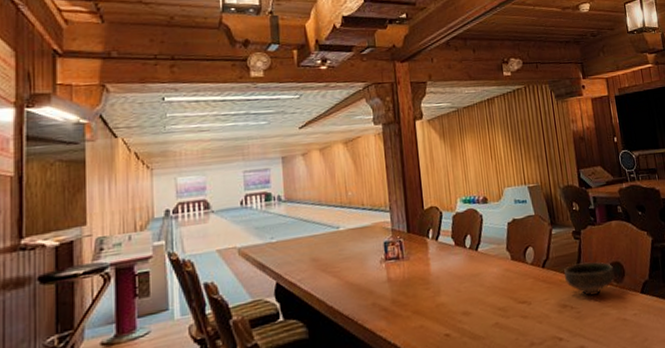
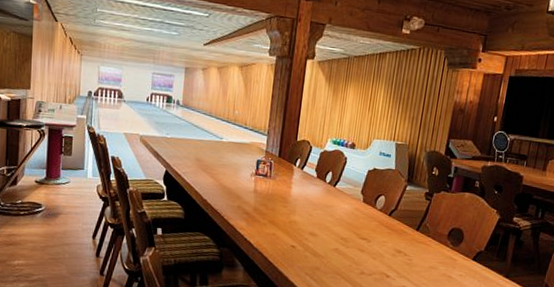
bowl: present [564,262,615,296] -> none [406,220,454,251]

